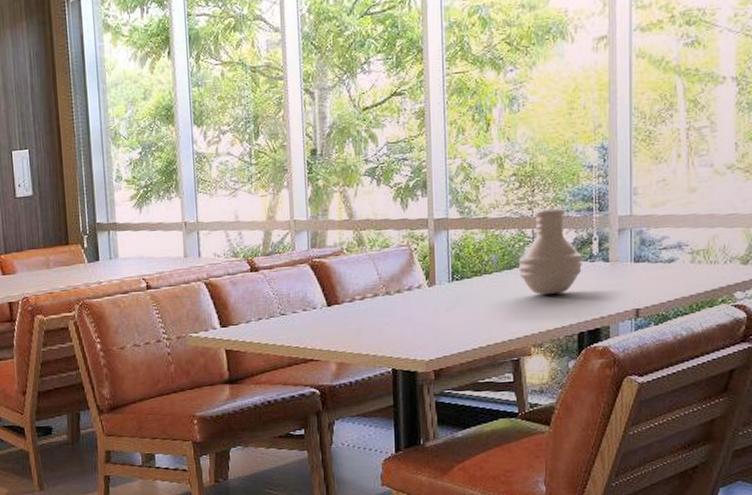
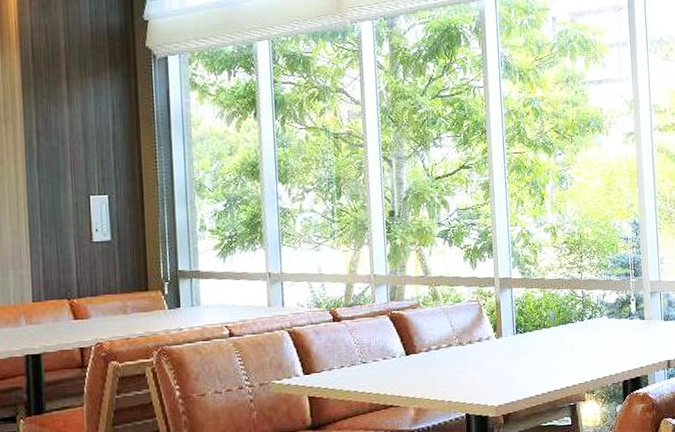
vase: present [518,209,582,295] -> none [572,273,624,348]

